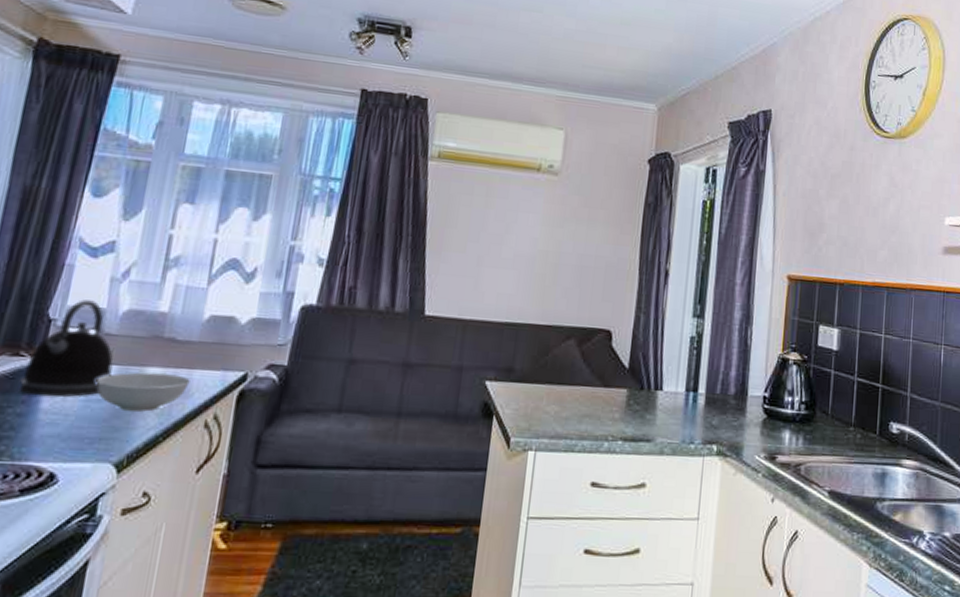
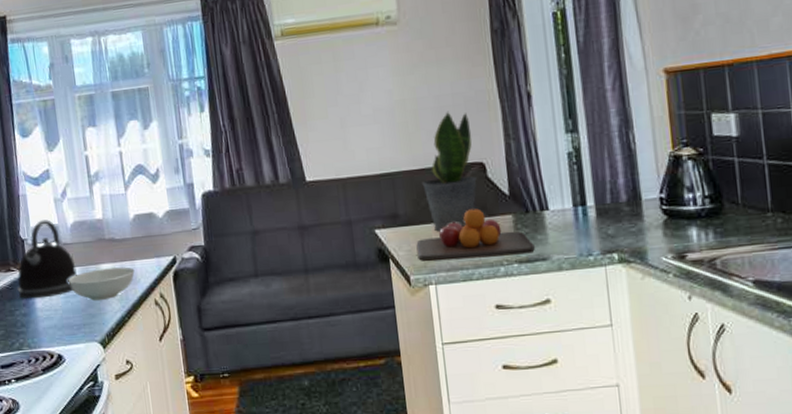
chopping board: none [523,376,642,432] -> present [416,208,535,261]
potted plant: none [546,271,606,395] -> present [422,111,477,232]

